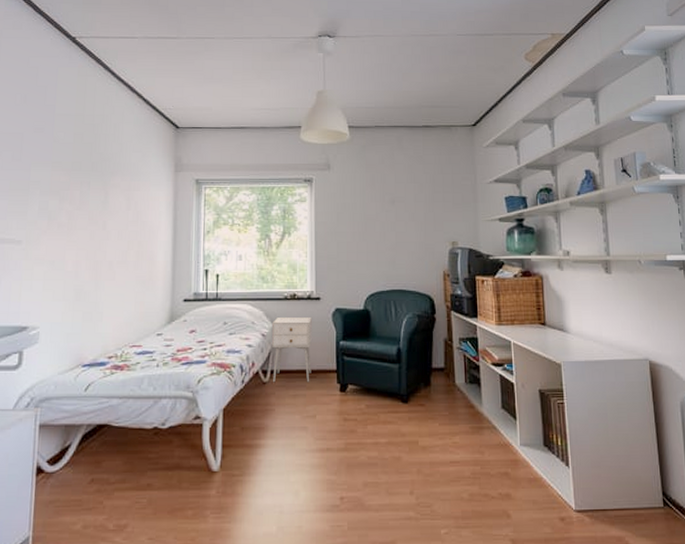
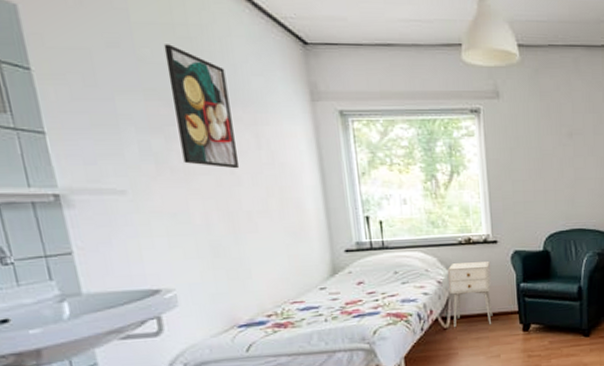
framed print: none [69,129,114,225] -> present [163,44,240,169]

